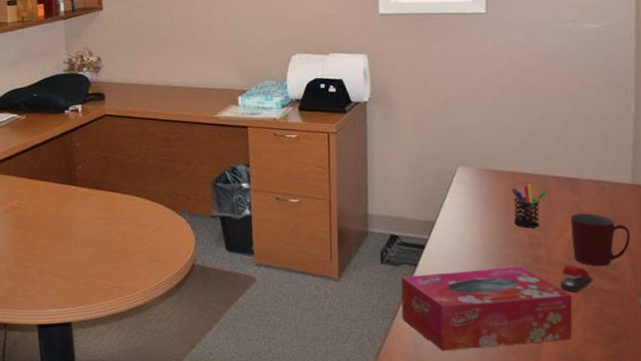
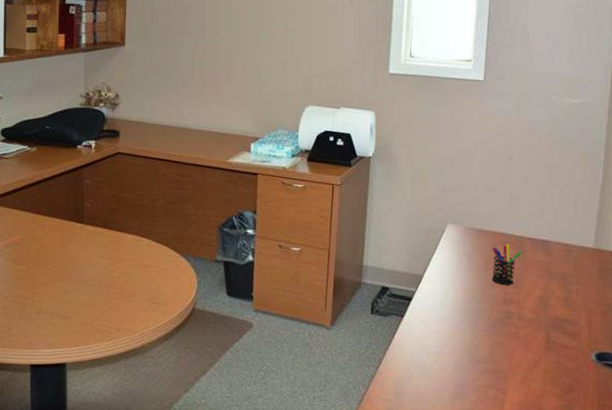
tissue box: present [401,266,573,351] -> none [386,320,536,399]
stapler: present [560,265,593,292] -> none [526,321,555,346]
mug: present [570,213,631,266] -> none [540,274,589,323]

